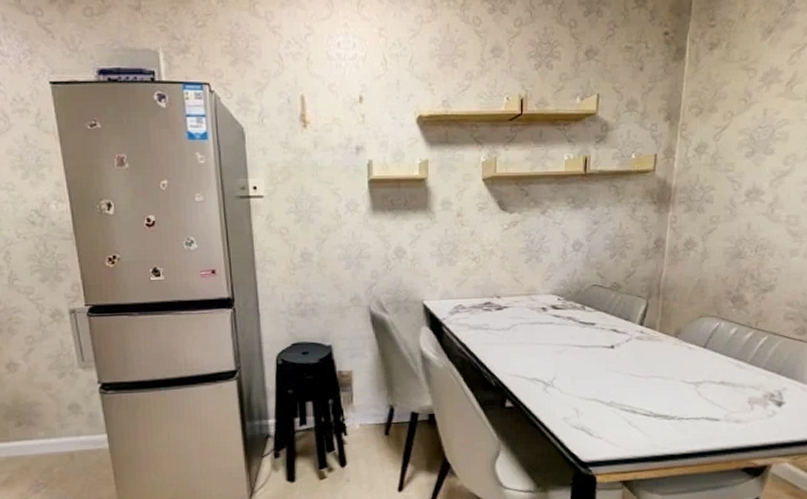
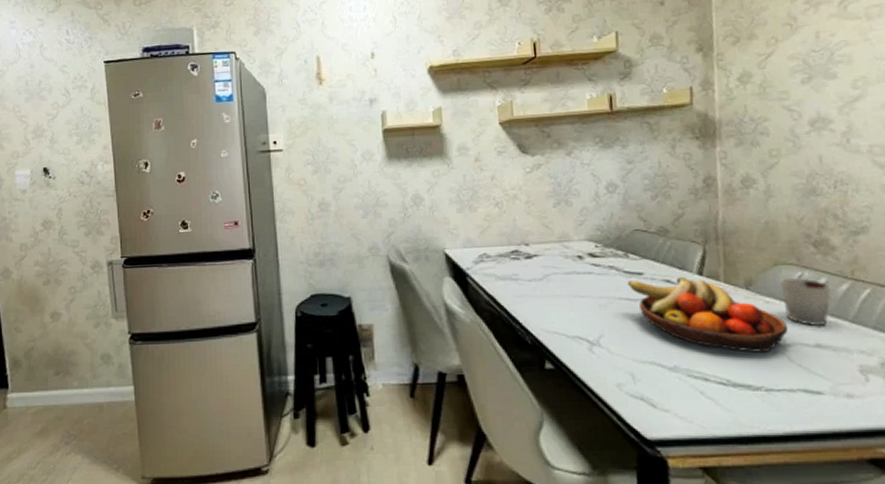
fruit bowl: none [582,327,702,389] -> present [628,277,789,353]
cup: none [701,328,739,368] -> present [779,278,832,327]

